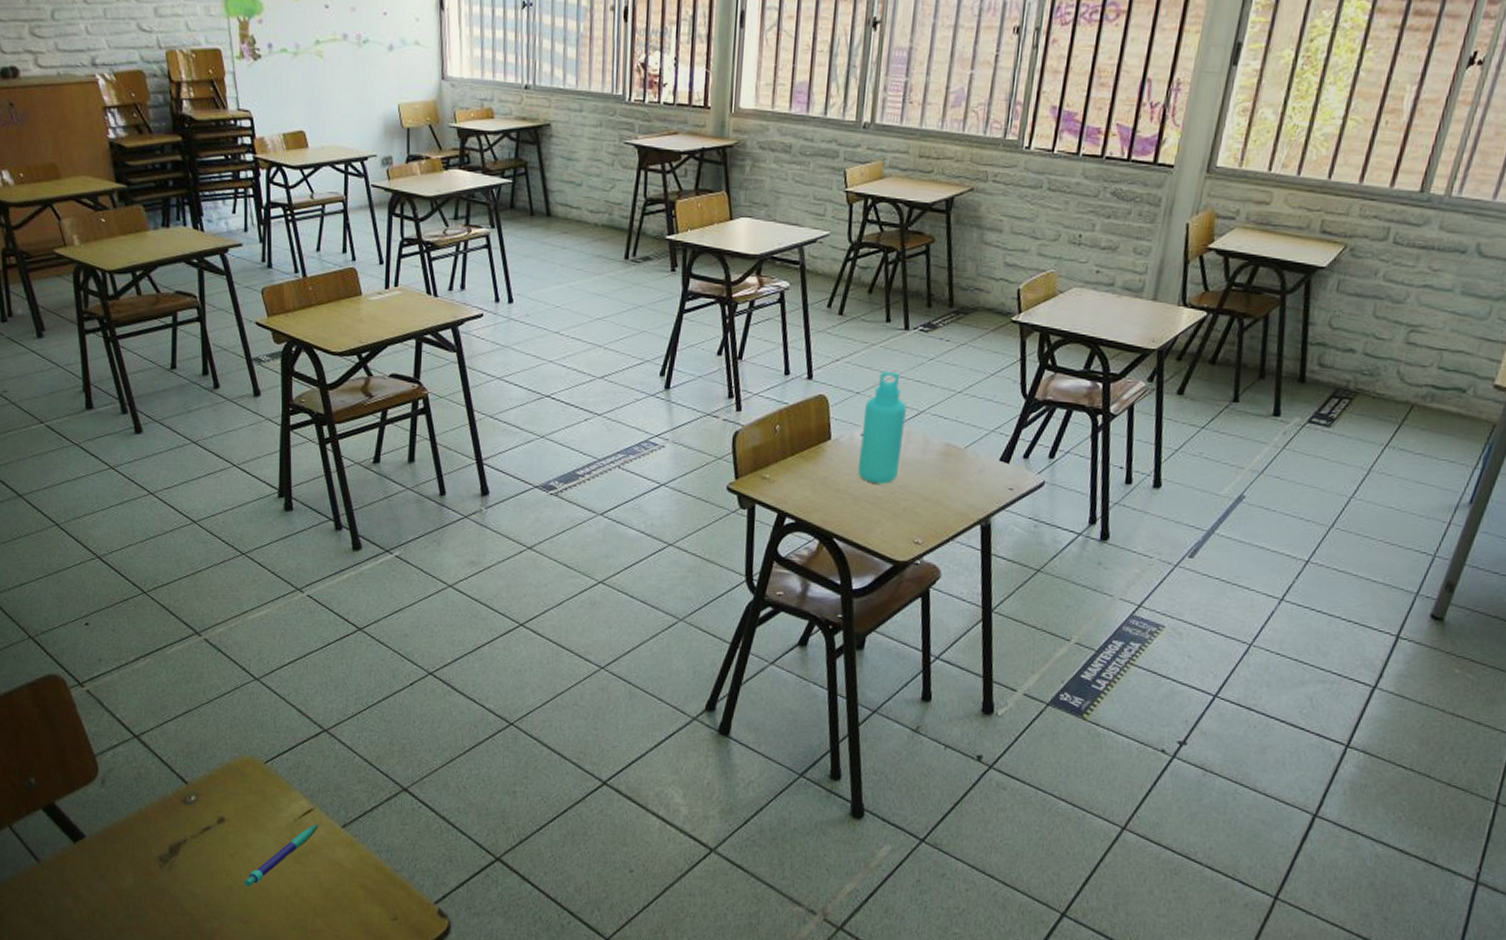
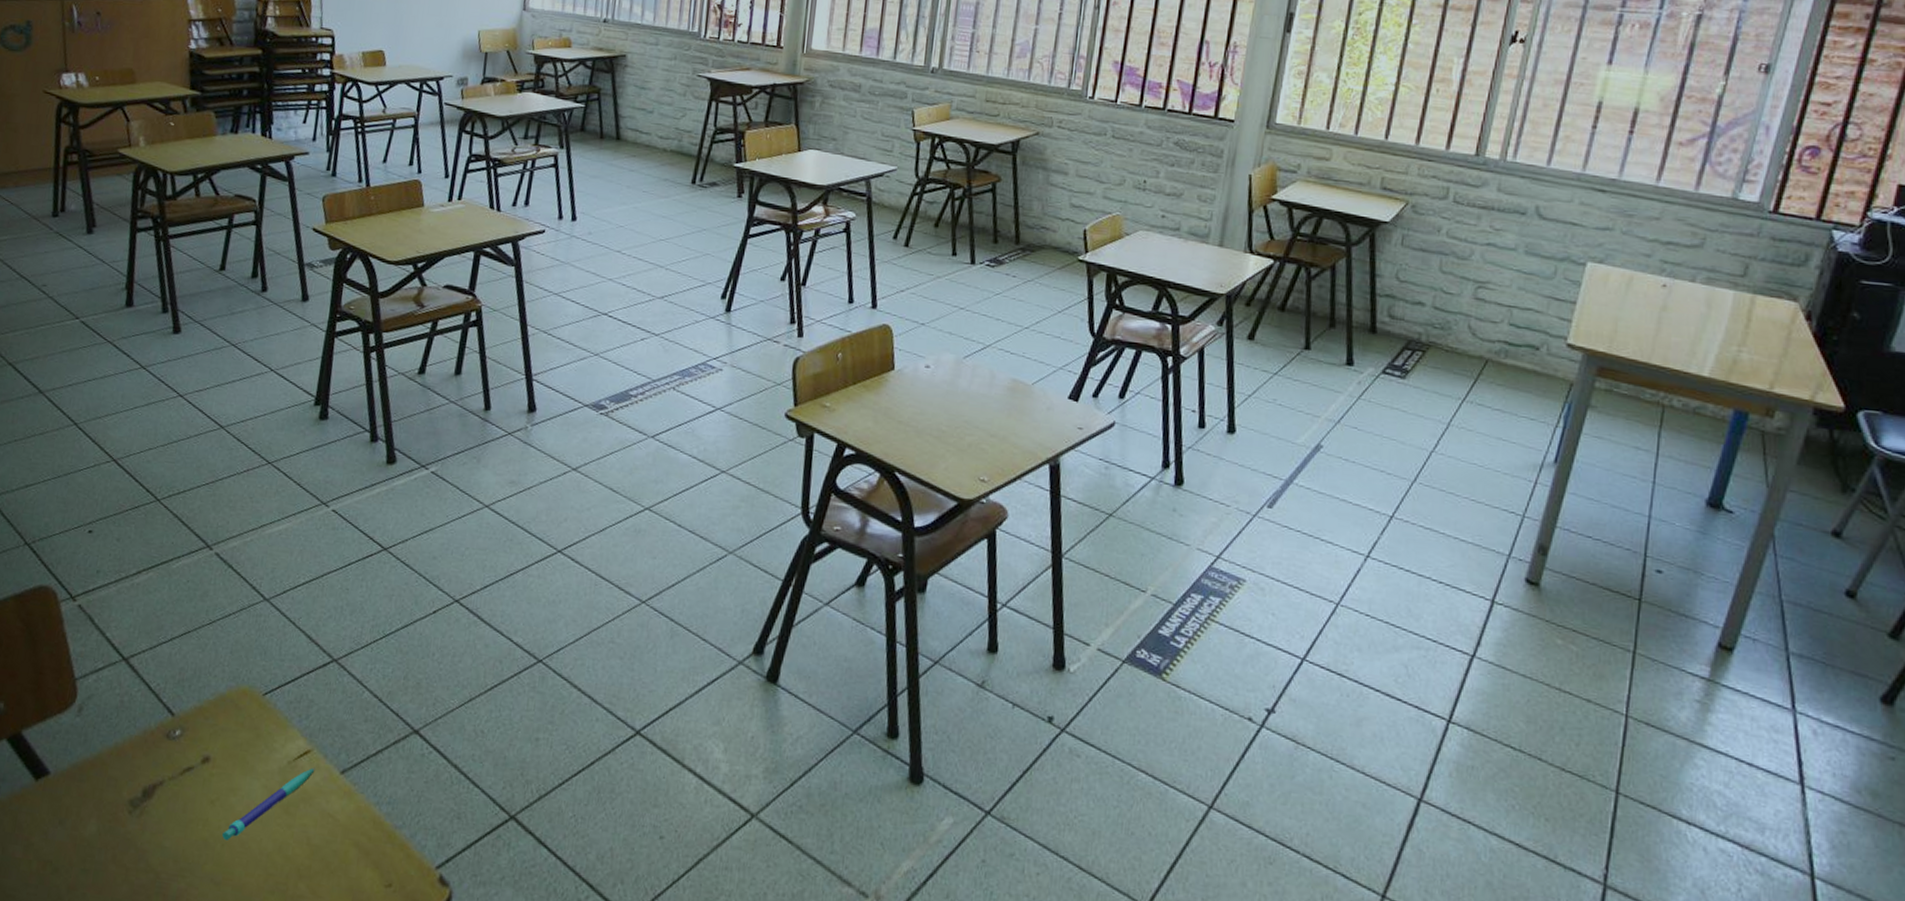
water bottle: present [858,371,907,484] -> none [922,304,972,418]

